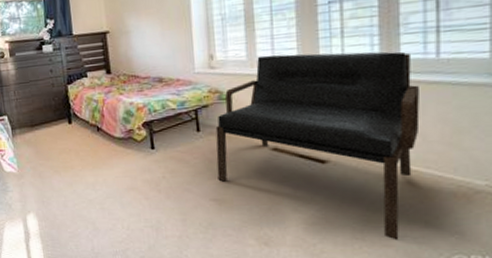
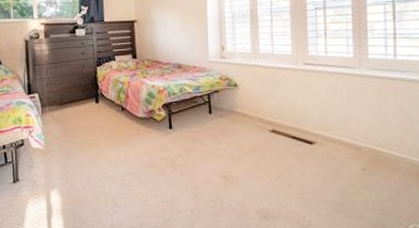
bench: present [215,51,420,240] -> none [225,49,383,212]

